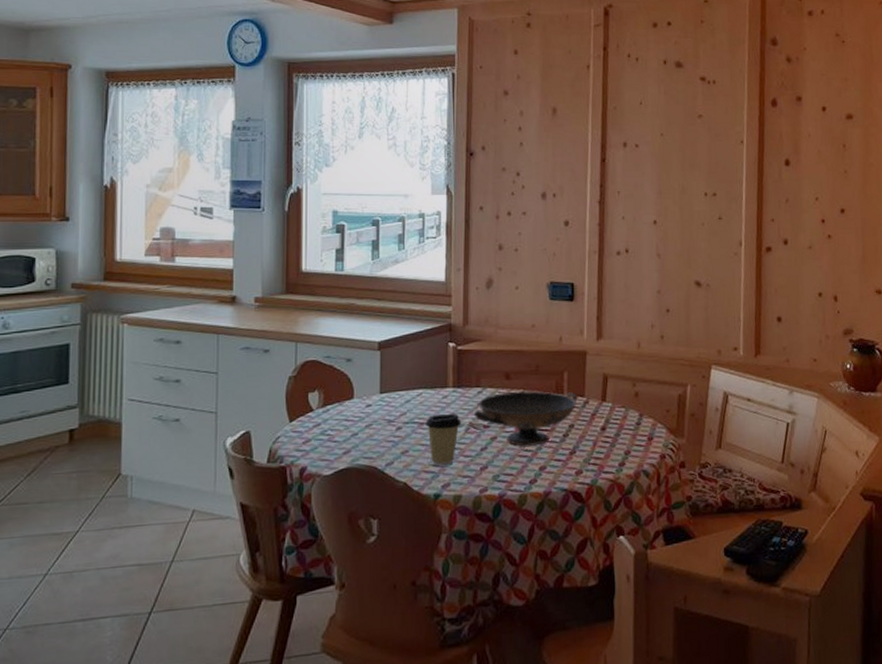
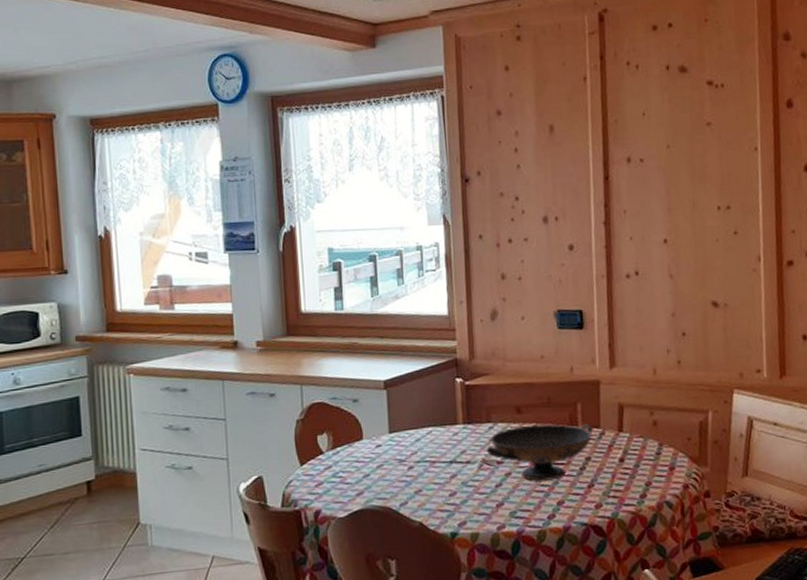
coffee cup: present [425,413,462,467] -> none [437,451,474,505]

